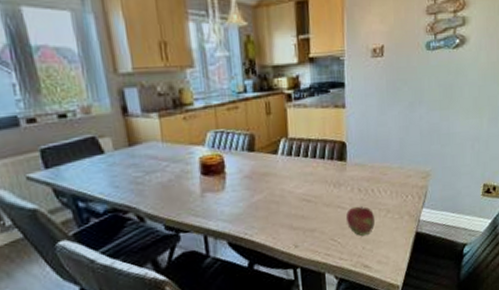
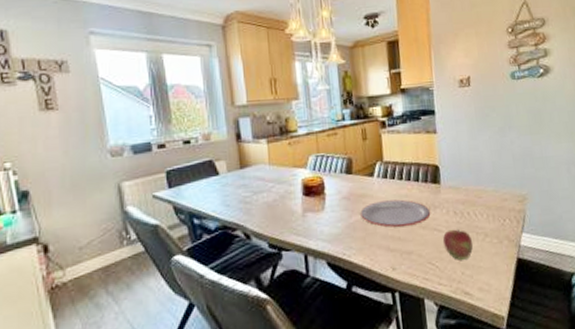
plate: none [263,177,335,206] -> present [360,199,431,228]

